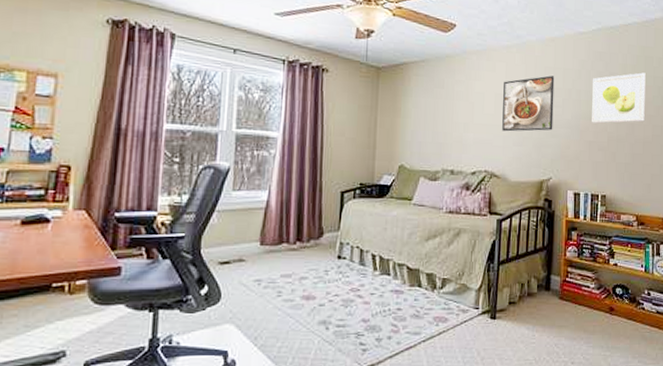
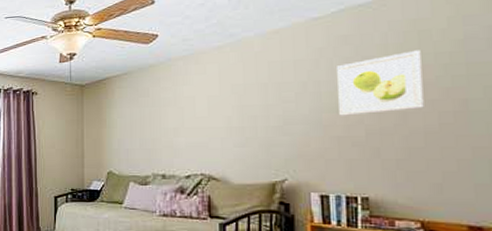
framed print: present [502,75,555,132] -> none [217,70,285,133]

